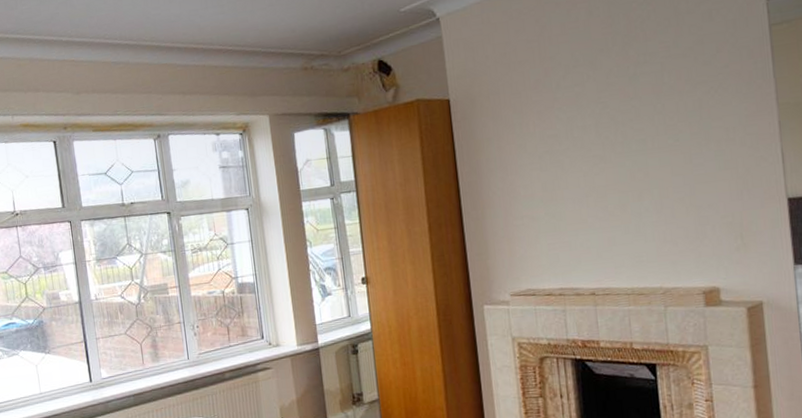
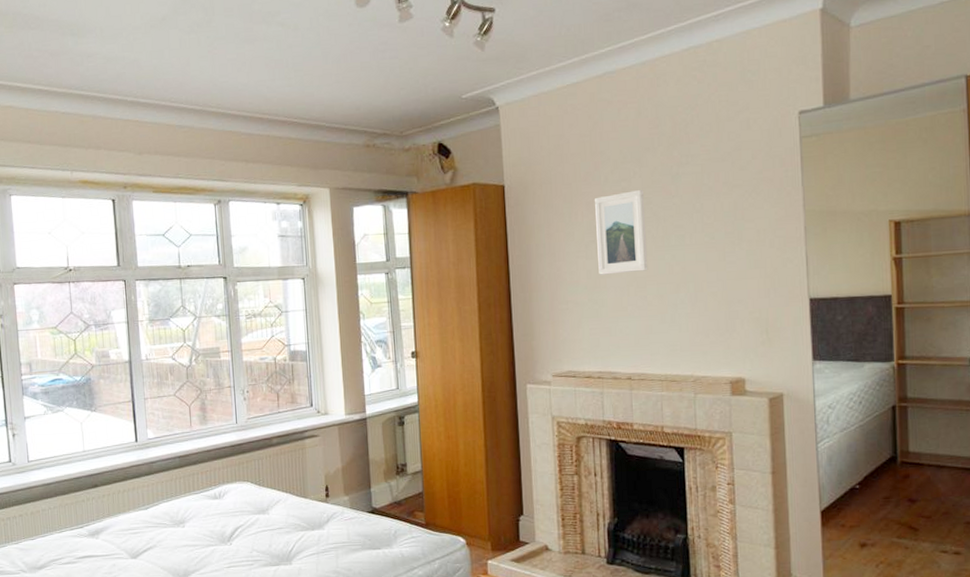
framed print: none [545,93,608,187] -> present [594,189,648,275]

